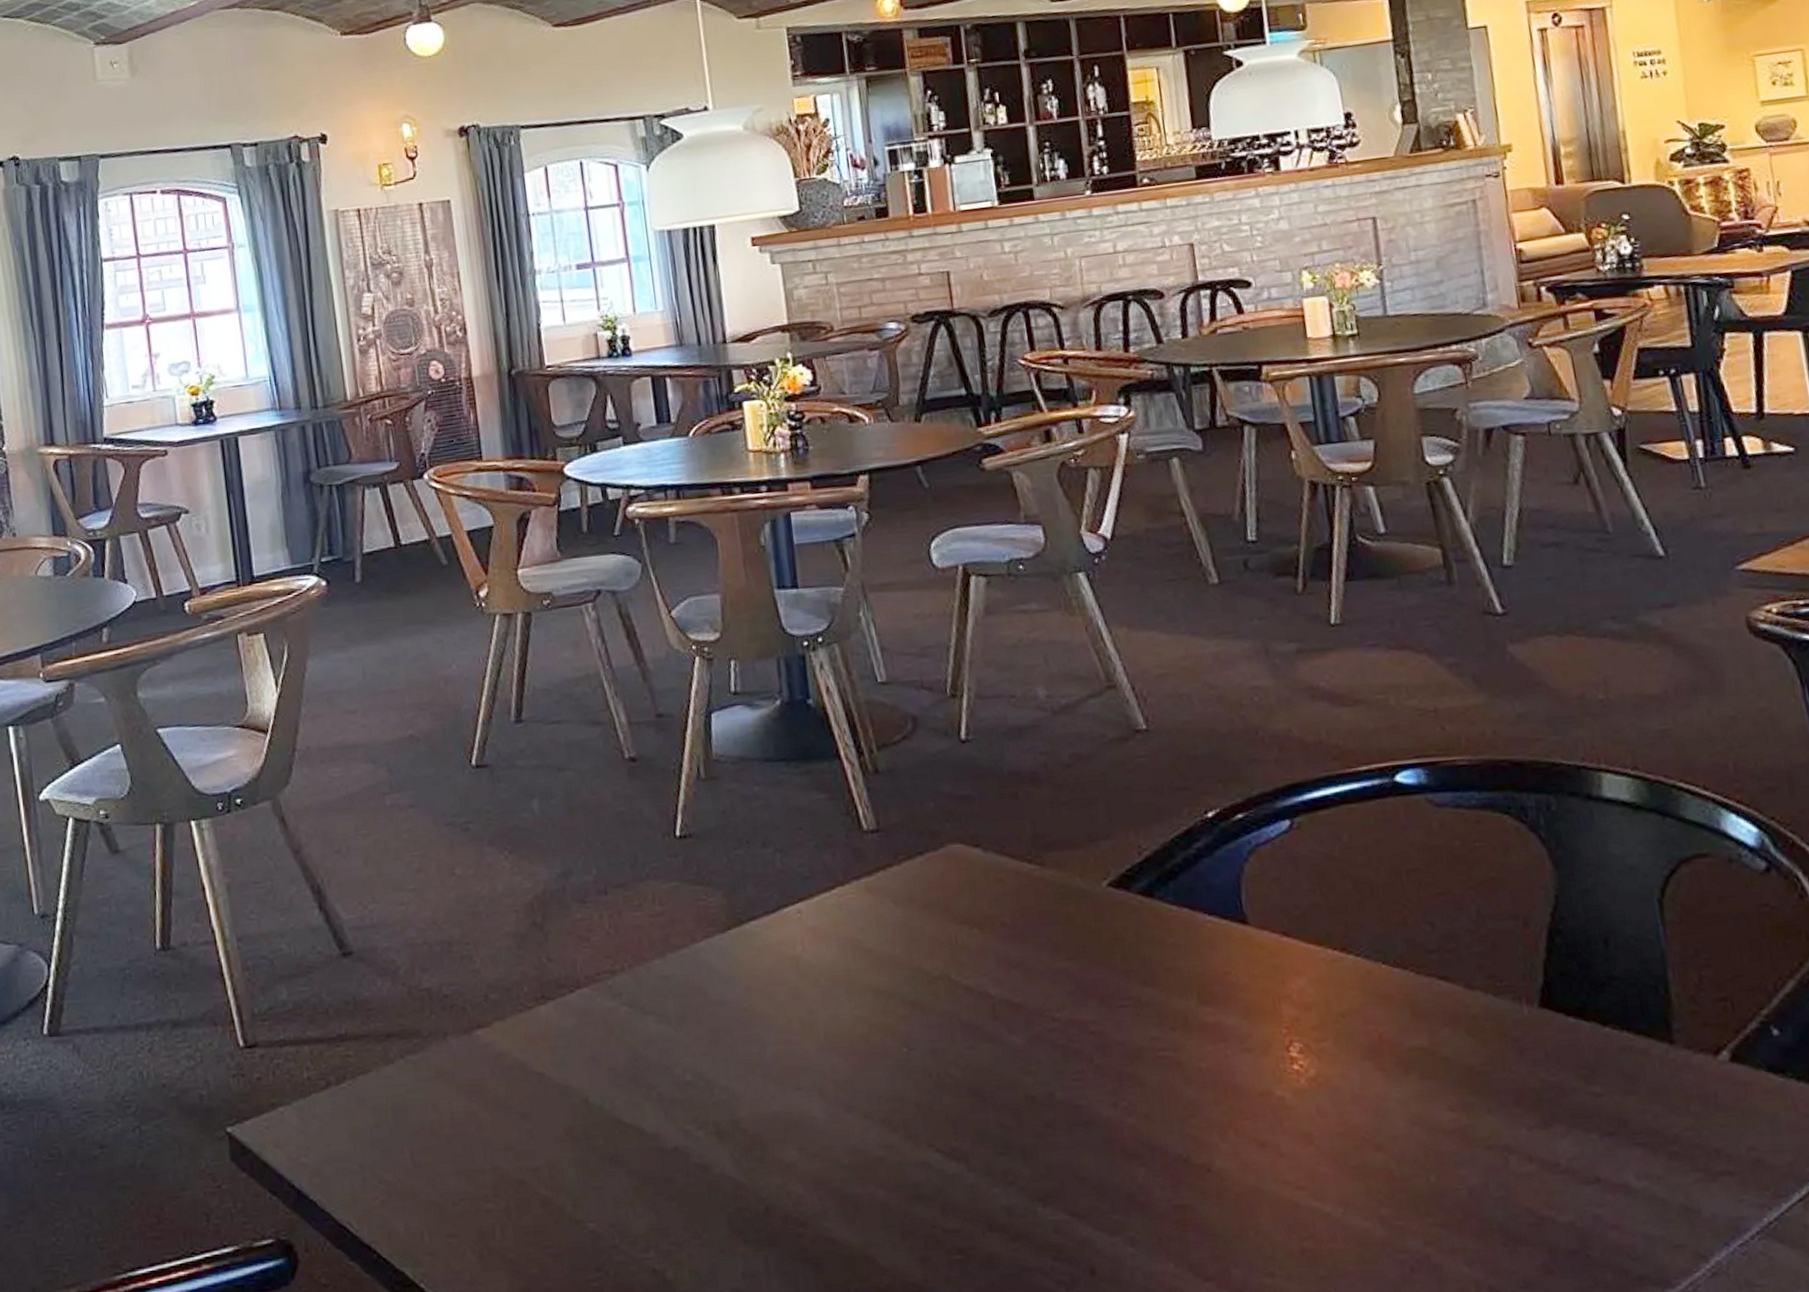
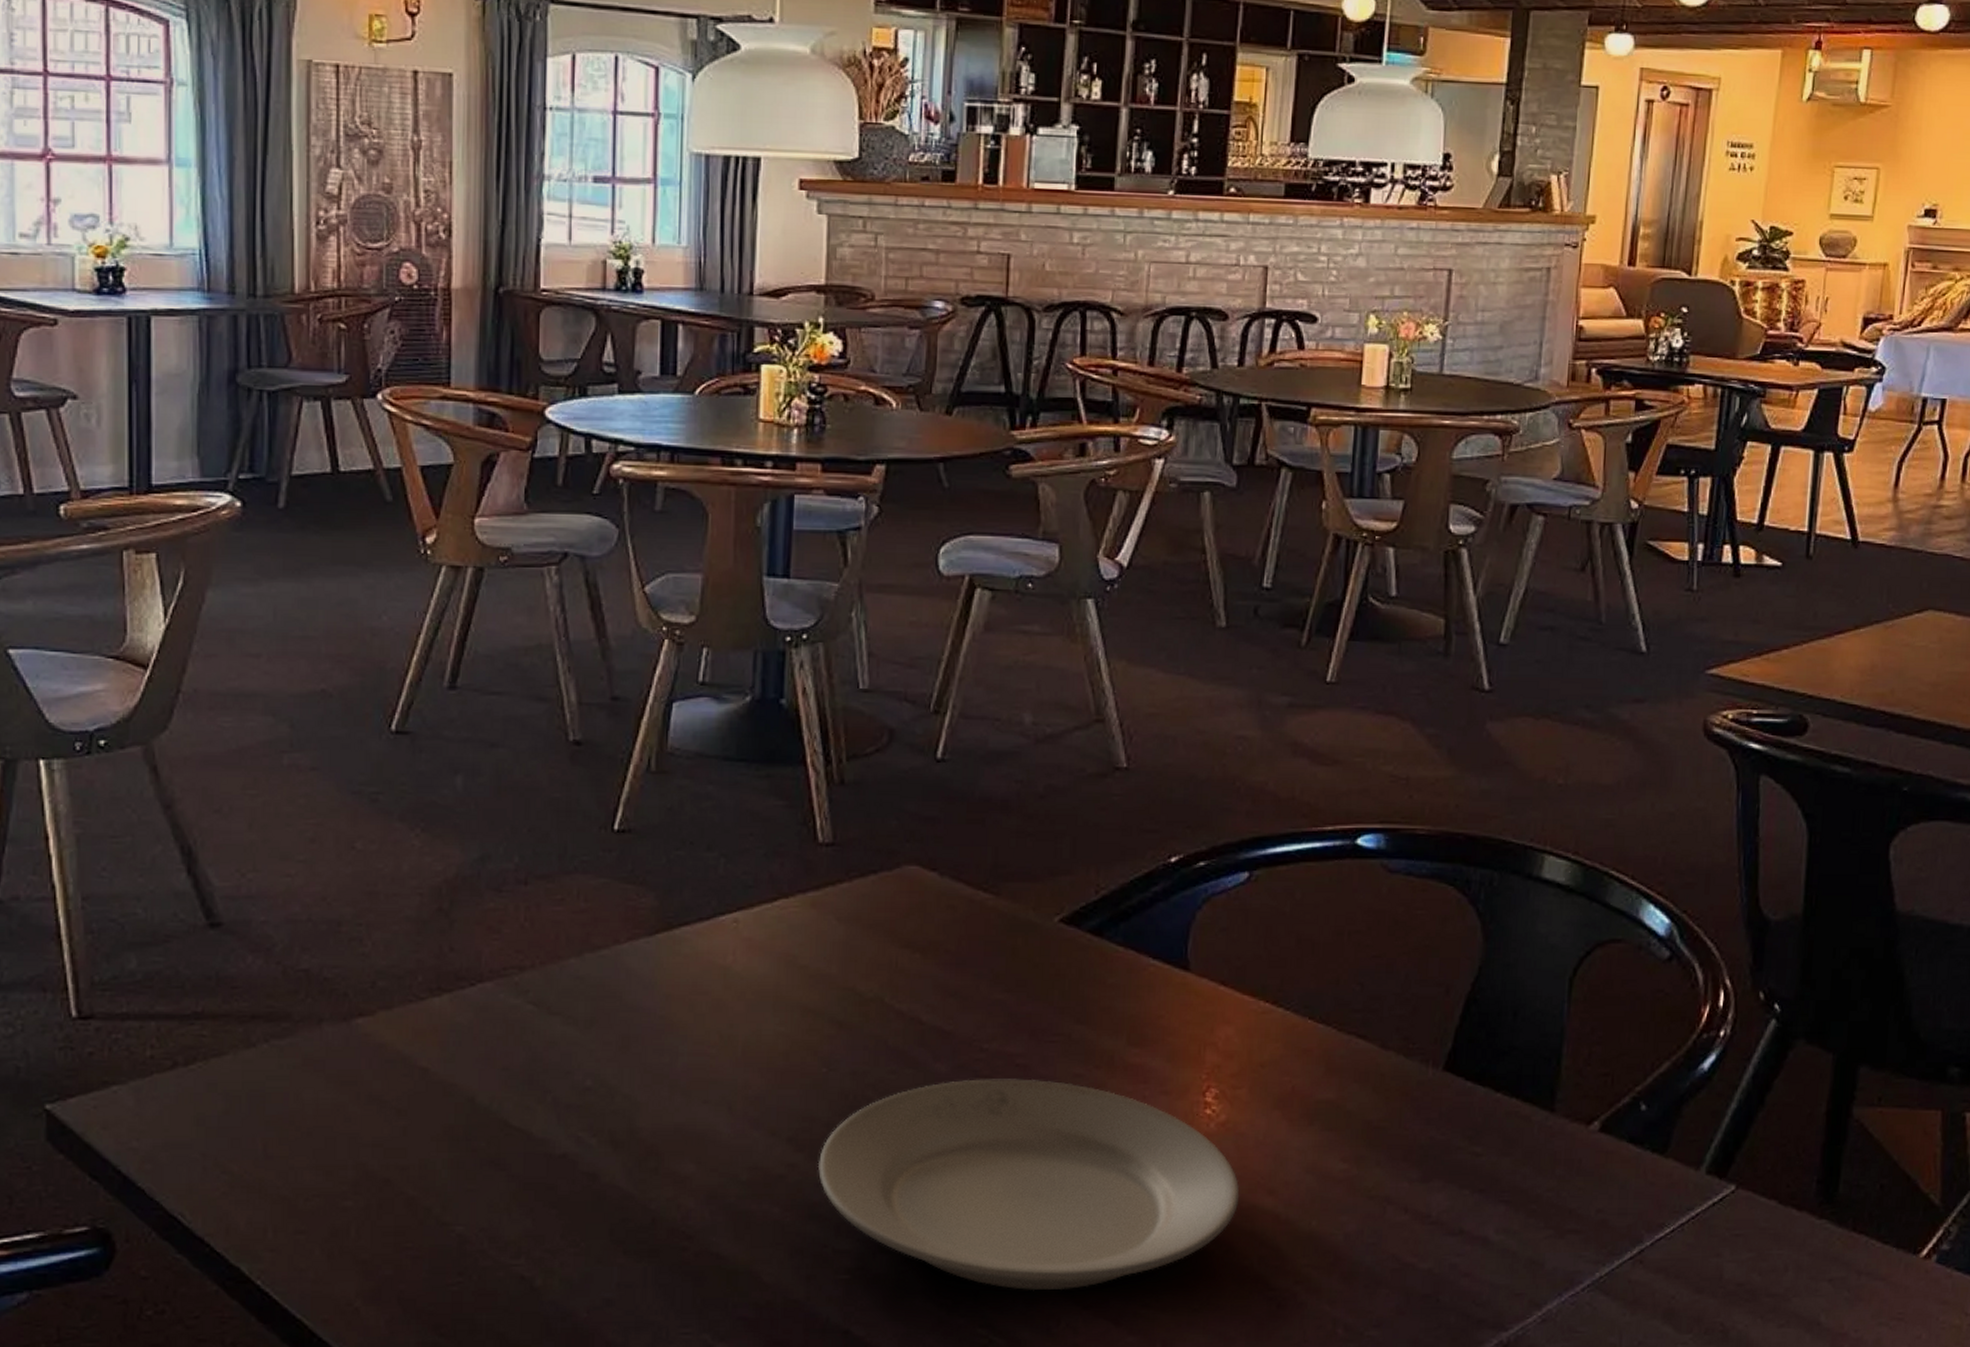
plate: none [913,1045,1347,1264] -> present [817,1079,1240,1291]

